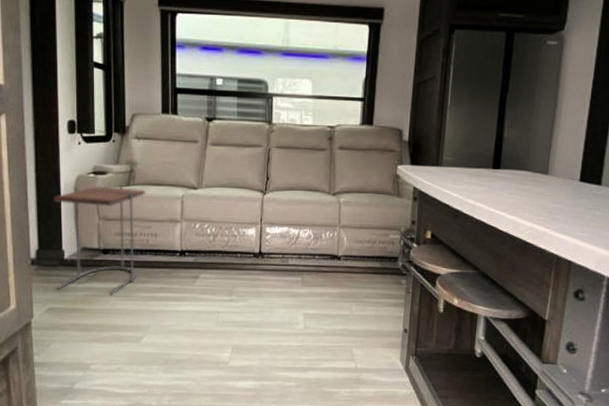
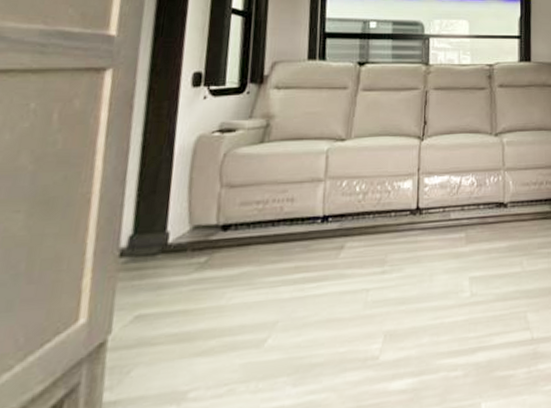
side table: present [53,185,146,295] -> none [152,143,283,287]

